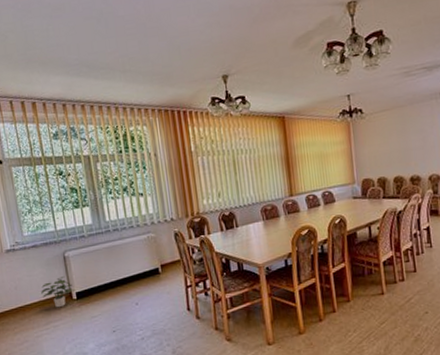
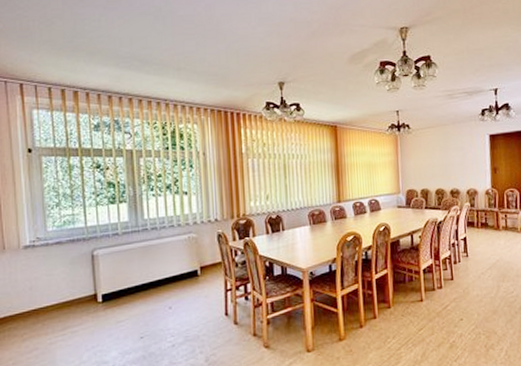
potted plant: present [41,276,74,308] -> none [61,277,100,312]

